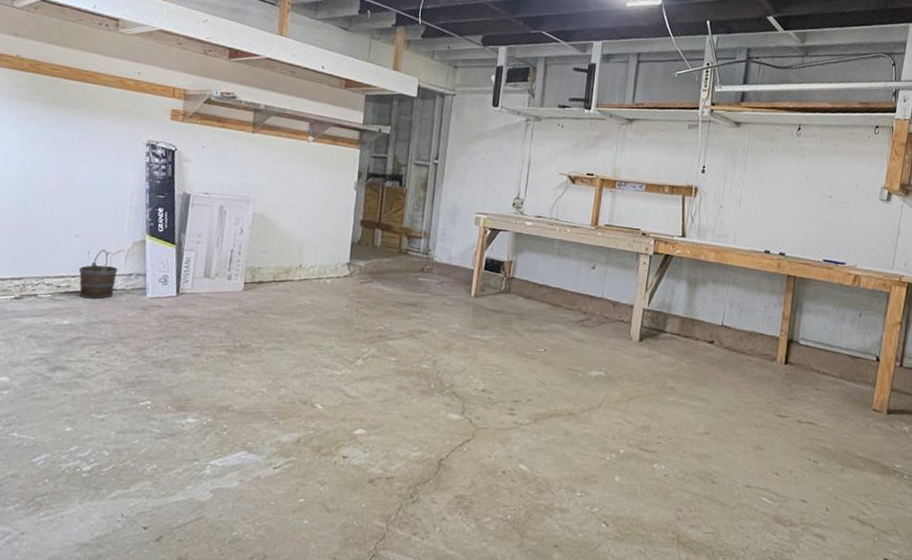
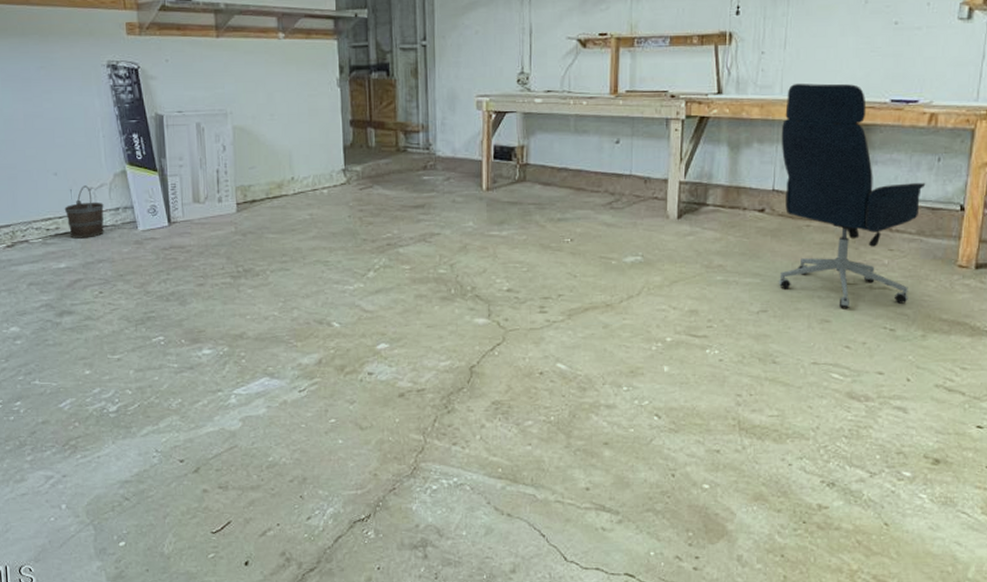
office chair: none [721,236,849,439] -> present [778,83,926,308]

